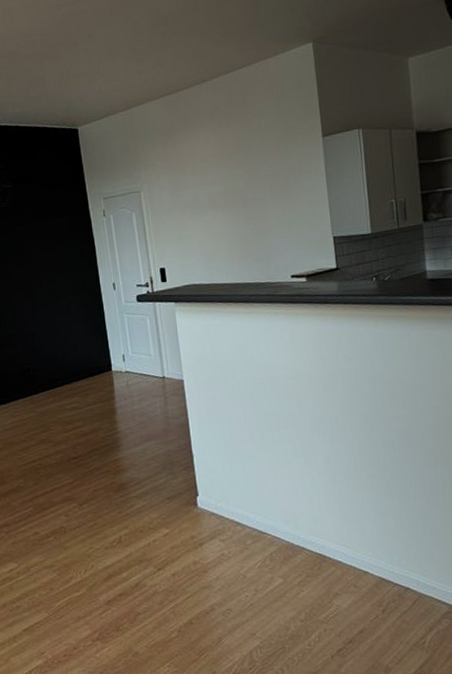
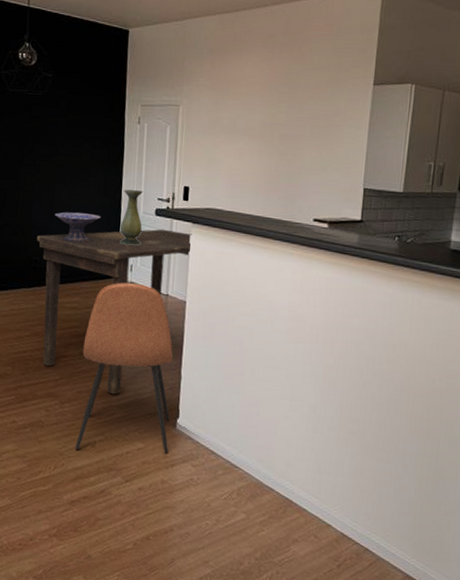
dining table: none [25,313,178,487] -> present [36,229,193,395]
decorative bowl: none [38,312,85,344] -> present [54,212,101,243]
chair: none [90,372,195,548] -> present [75,282,174,453]
vase: none [102,281,129,337] -> present [120,189,143,246]

